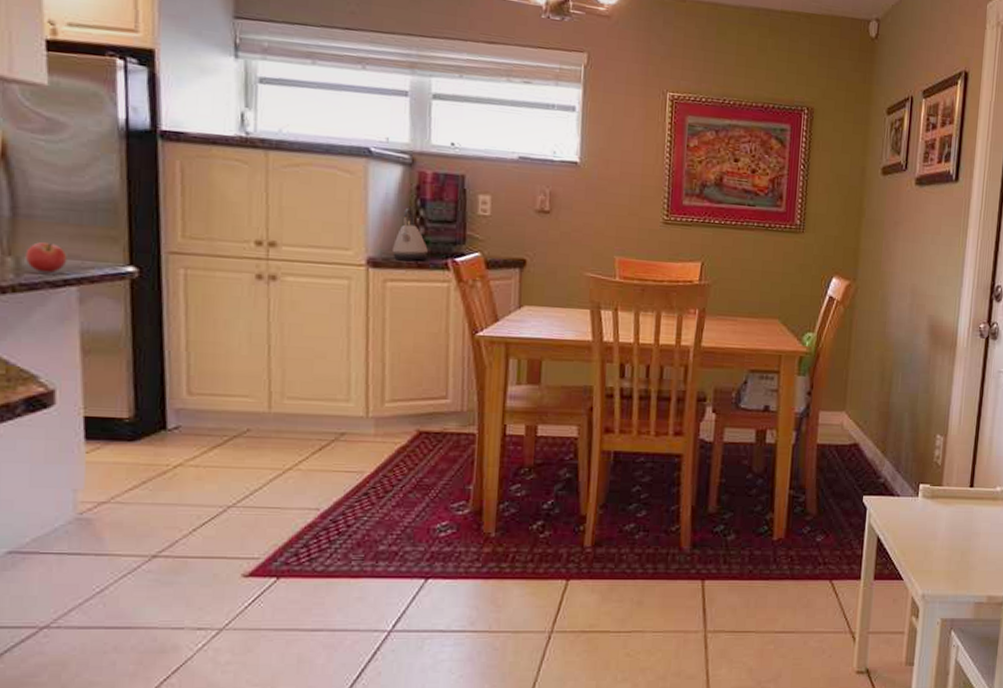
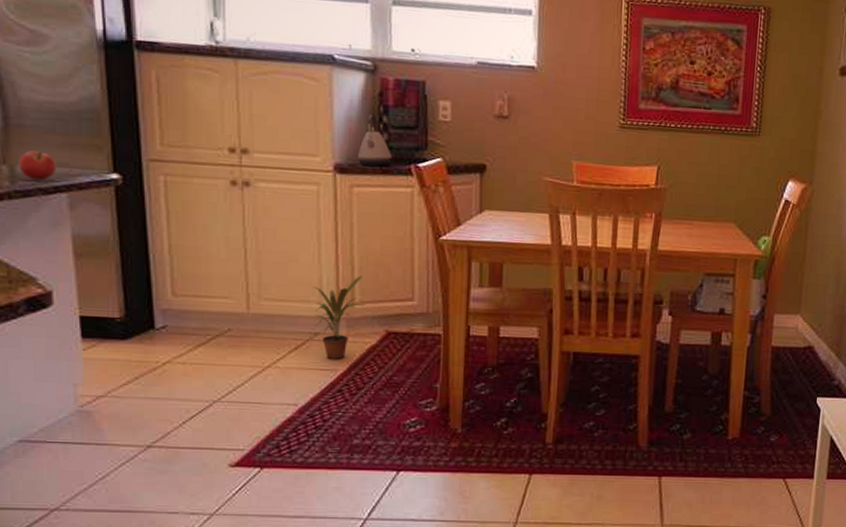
potted plant: none [340,373,395,461] -> present [313,276,364,359]

